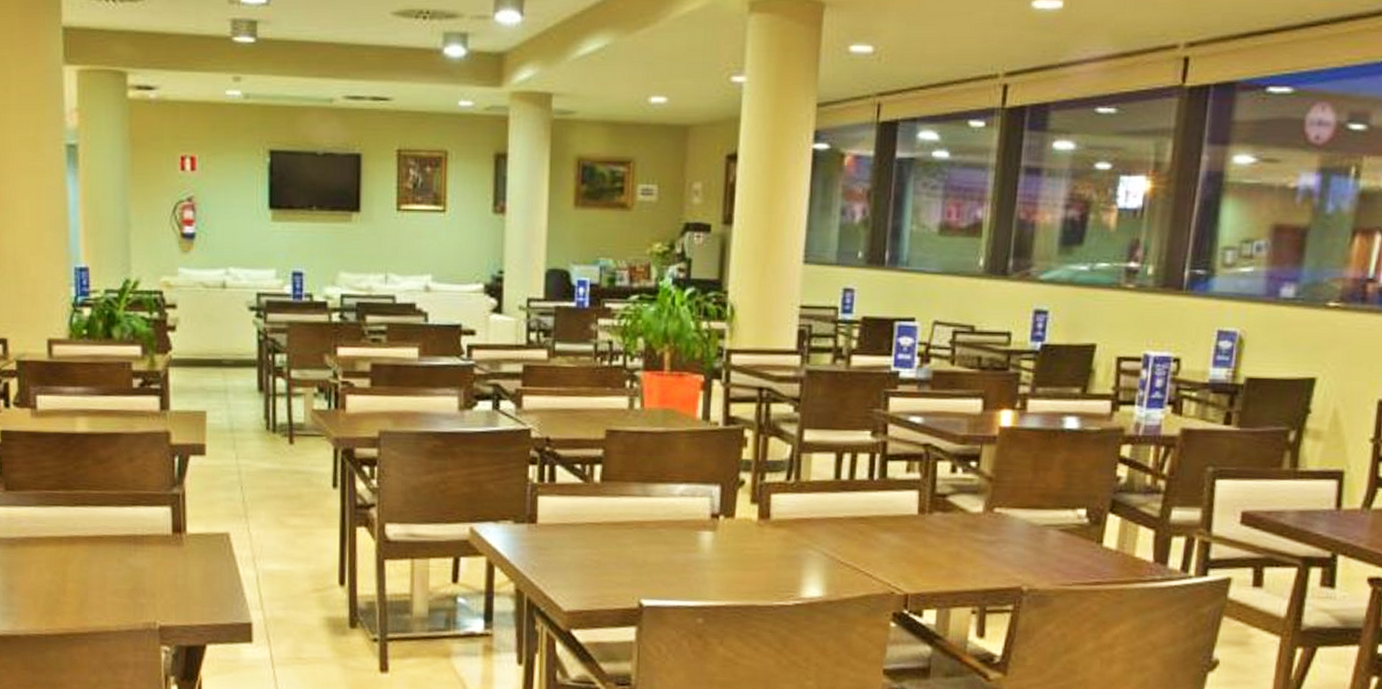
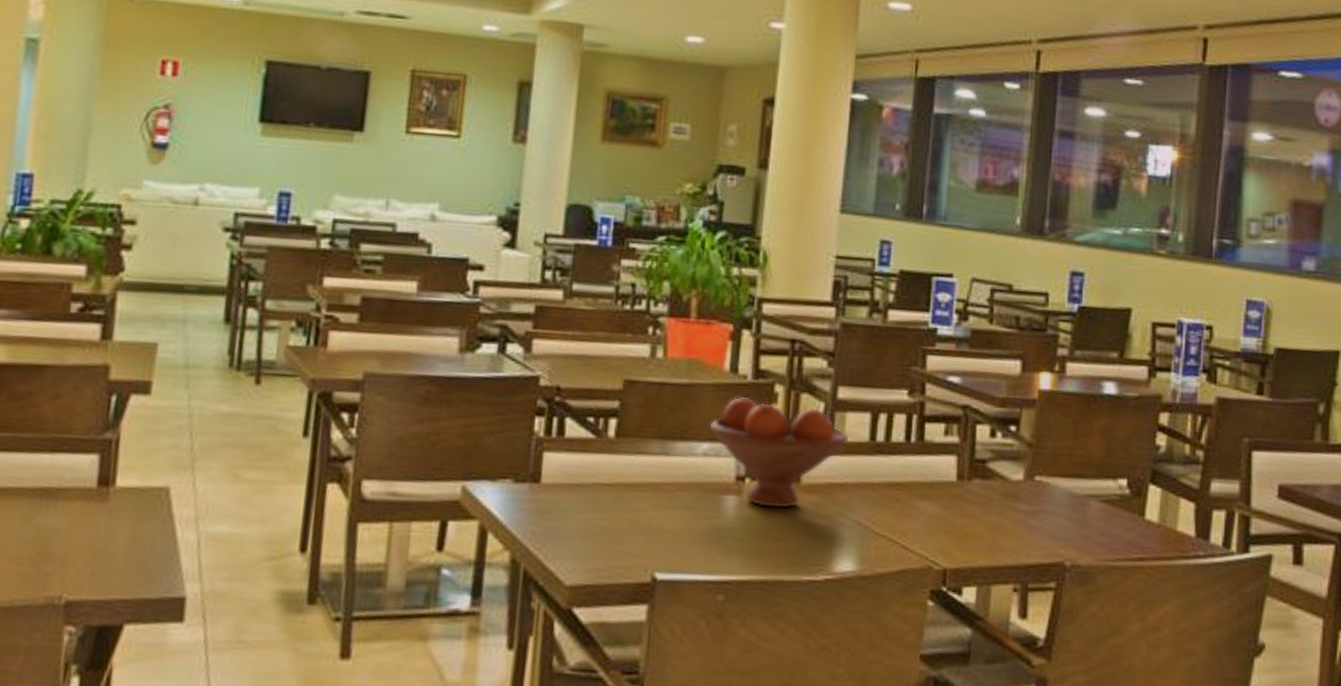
fruit bowl: none [685,442,815,542] -> present [709,397,849,509]

